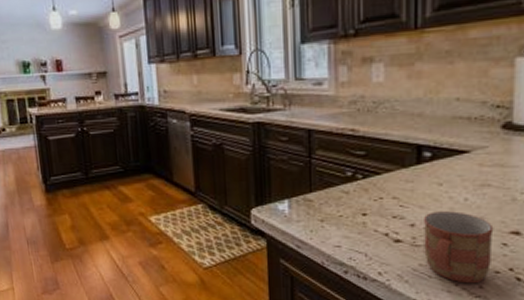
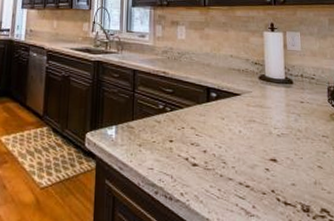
mug: present [422,211,494,284] -> none [212,140,259,204]

